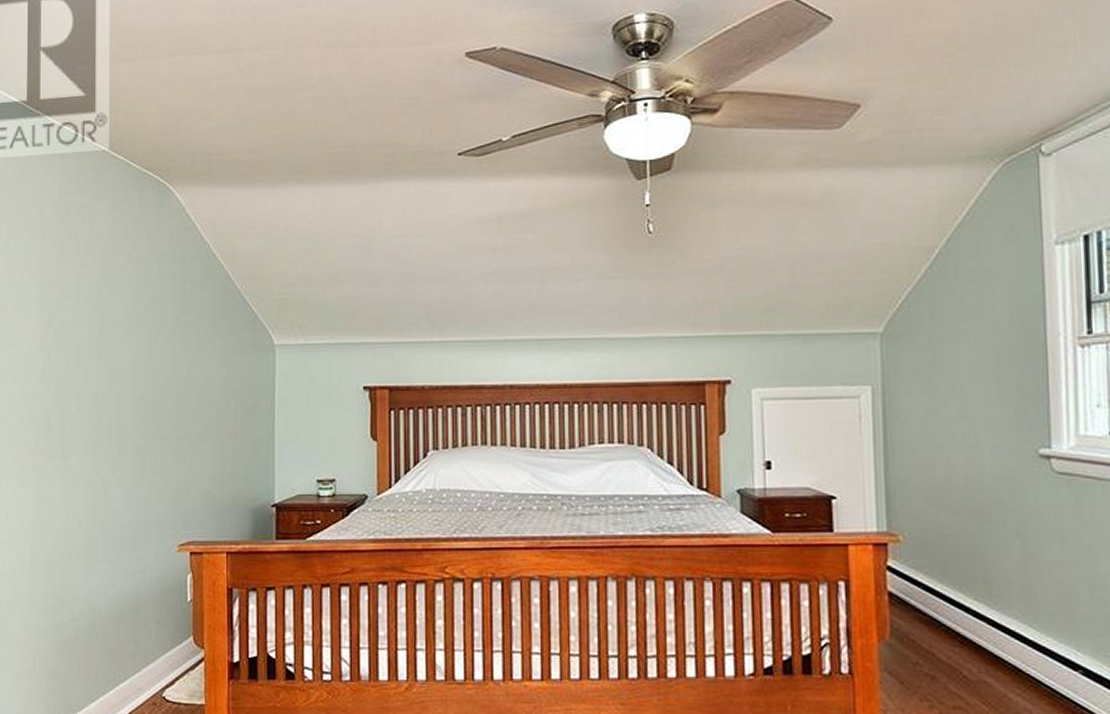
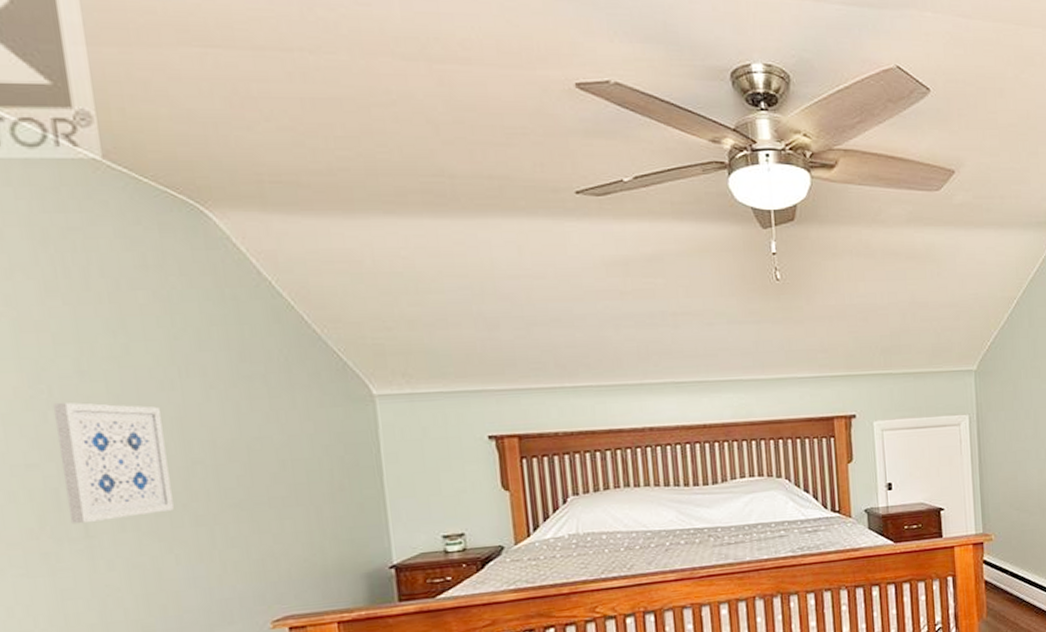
wall art: none [54,344,122,445] -> present [52,402,174,525]

